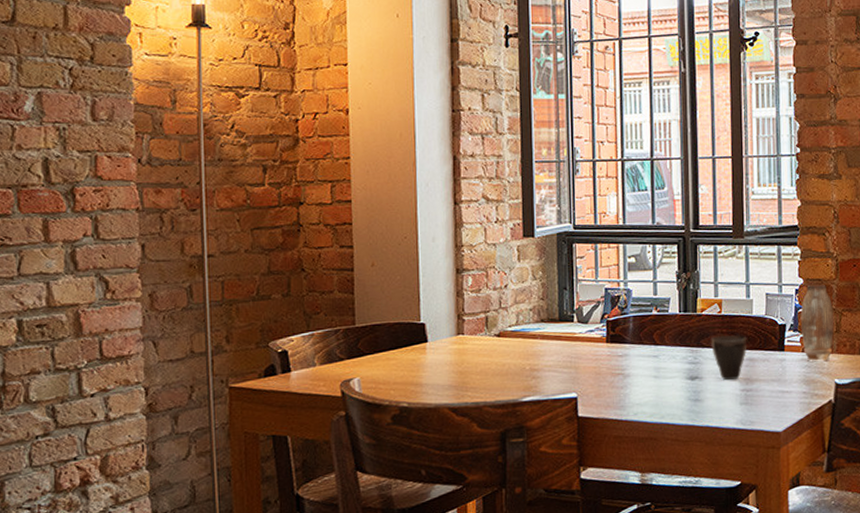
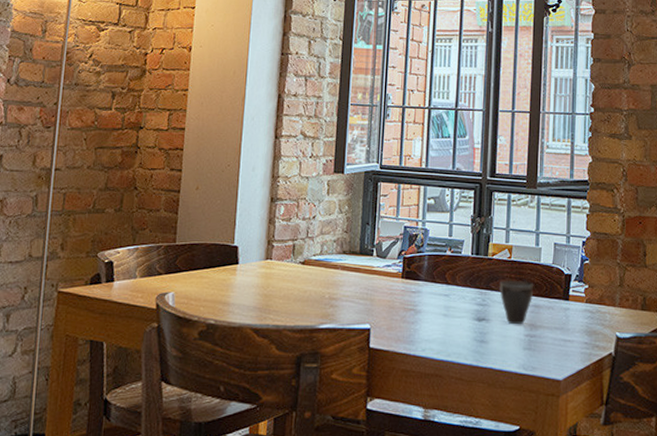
vase: present [800,284,835,362] -> none [585,238,618,314]

